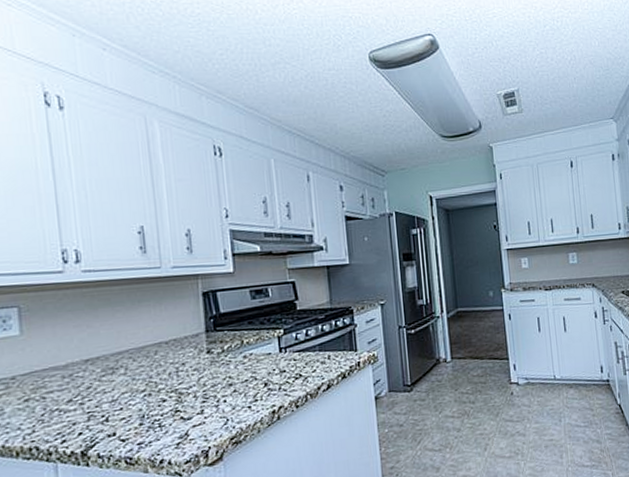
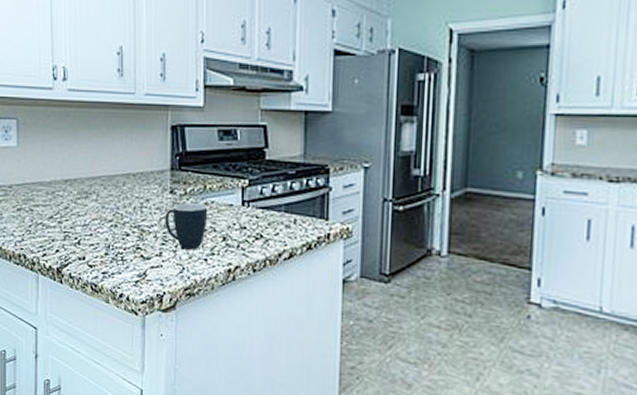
mug: none [203,357,248,403] -> present [165,203,208,250]

